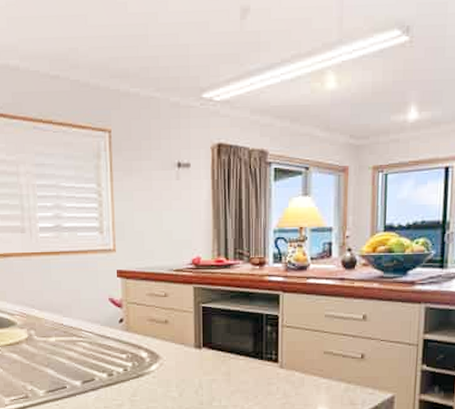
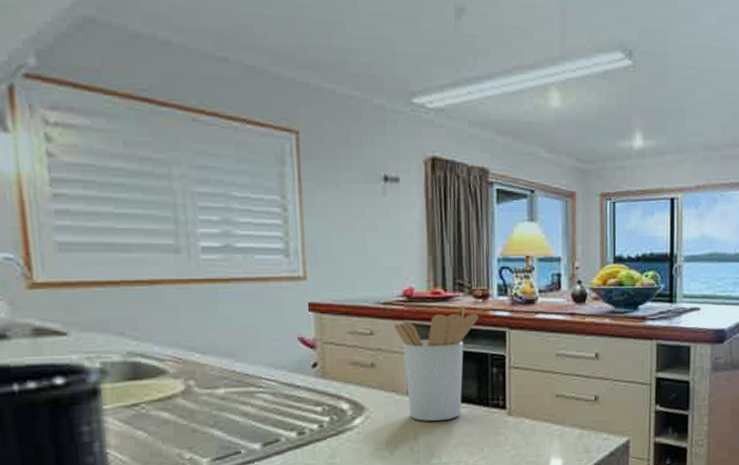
utensil holder: none [184,271,255,370] -> present [394,304,478,421]

